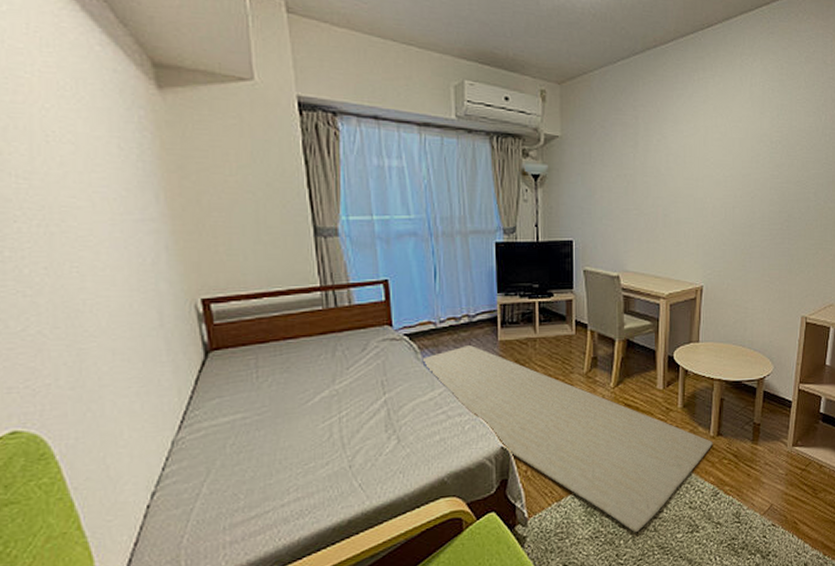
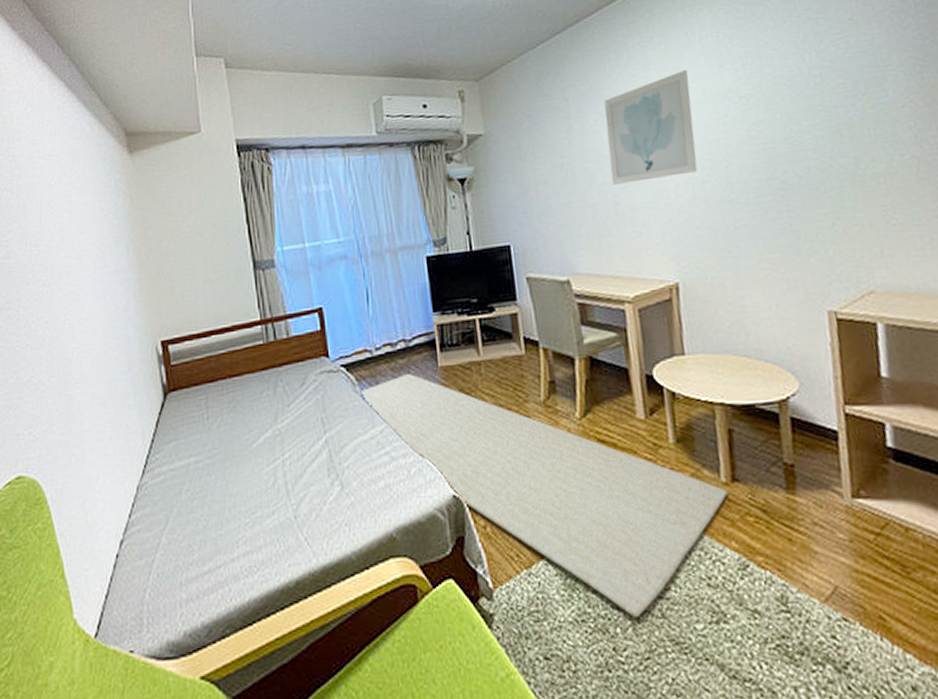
wall art: none [664,110,737,200] -> present [604,70,698,185]

